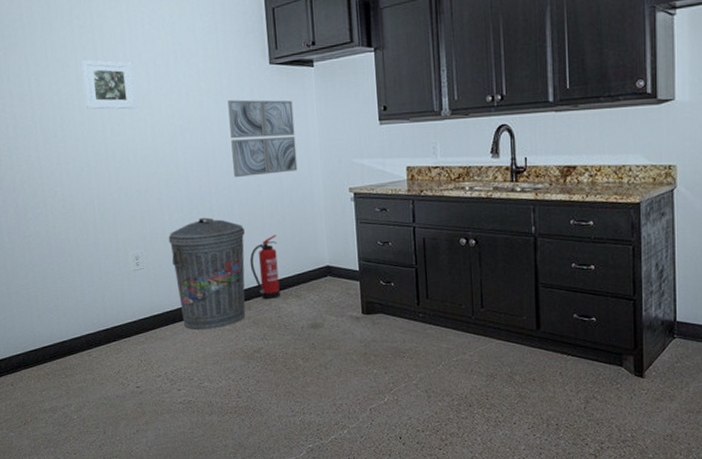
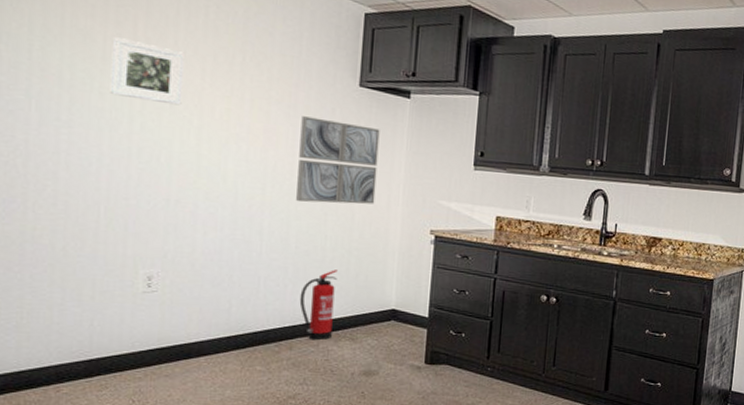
trash can: present [168,217,246,331] -> none [197,240,299,370]

